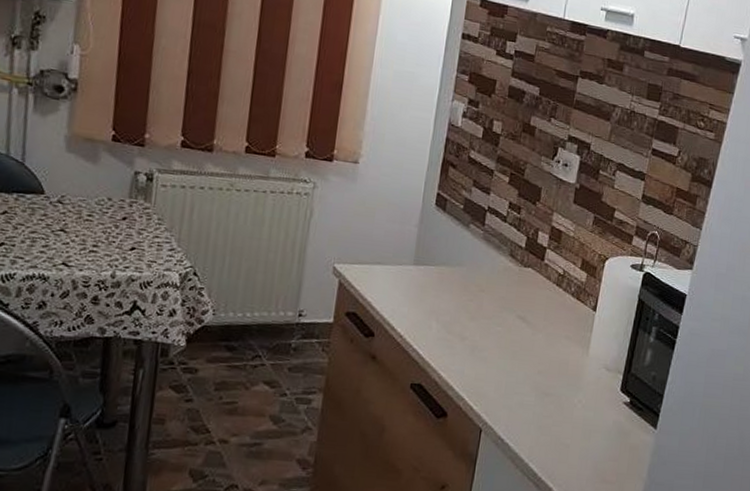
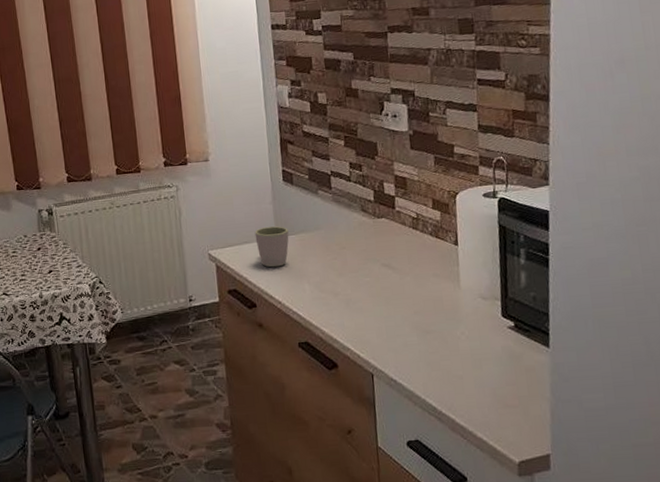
mug: none [390,250,429,297] -> present [255,226,289,268]

